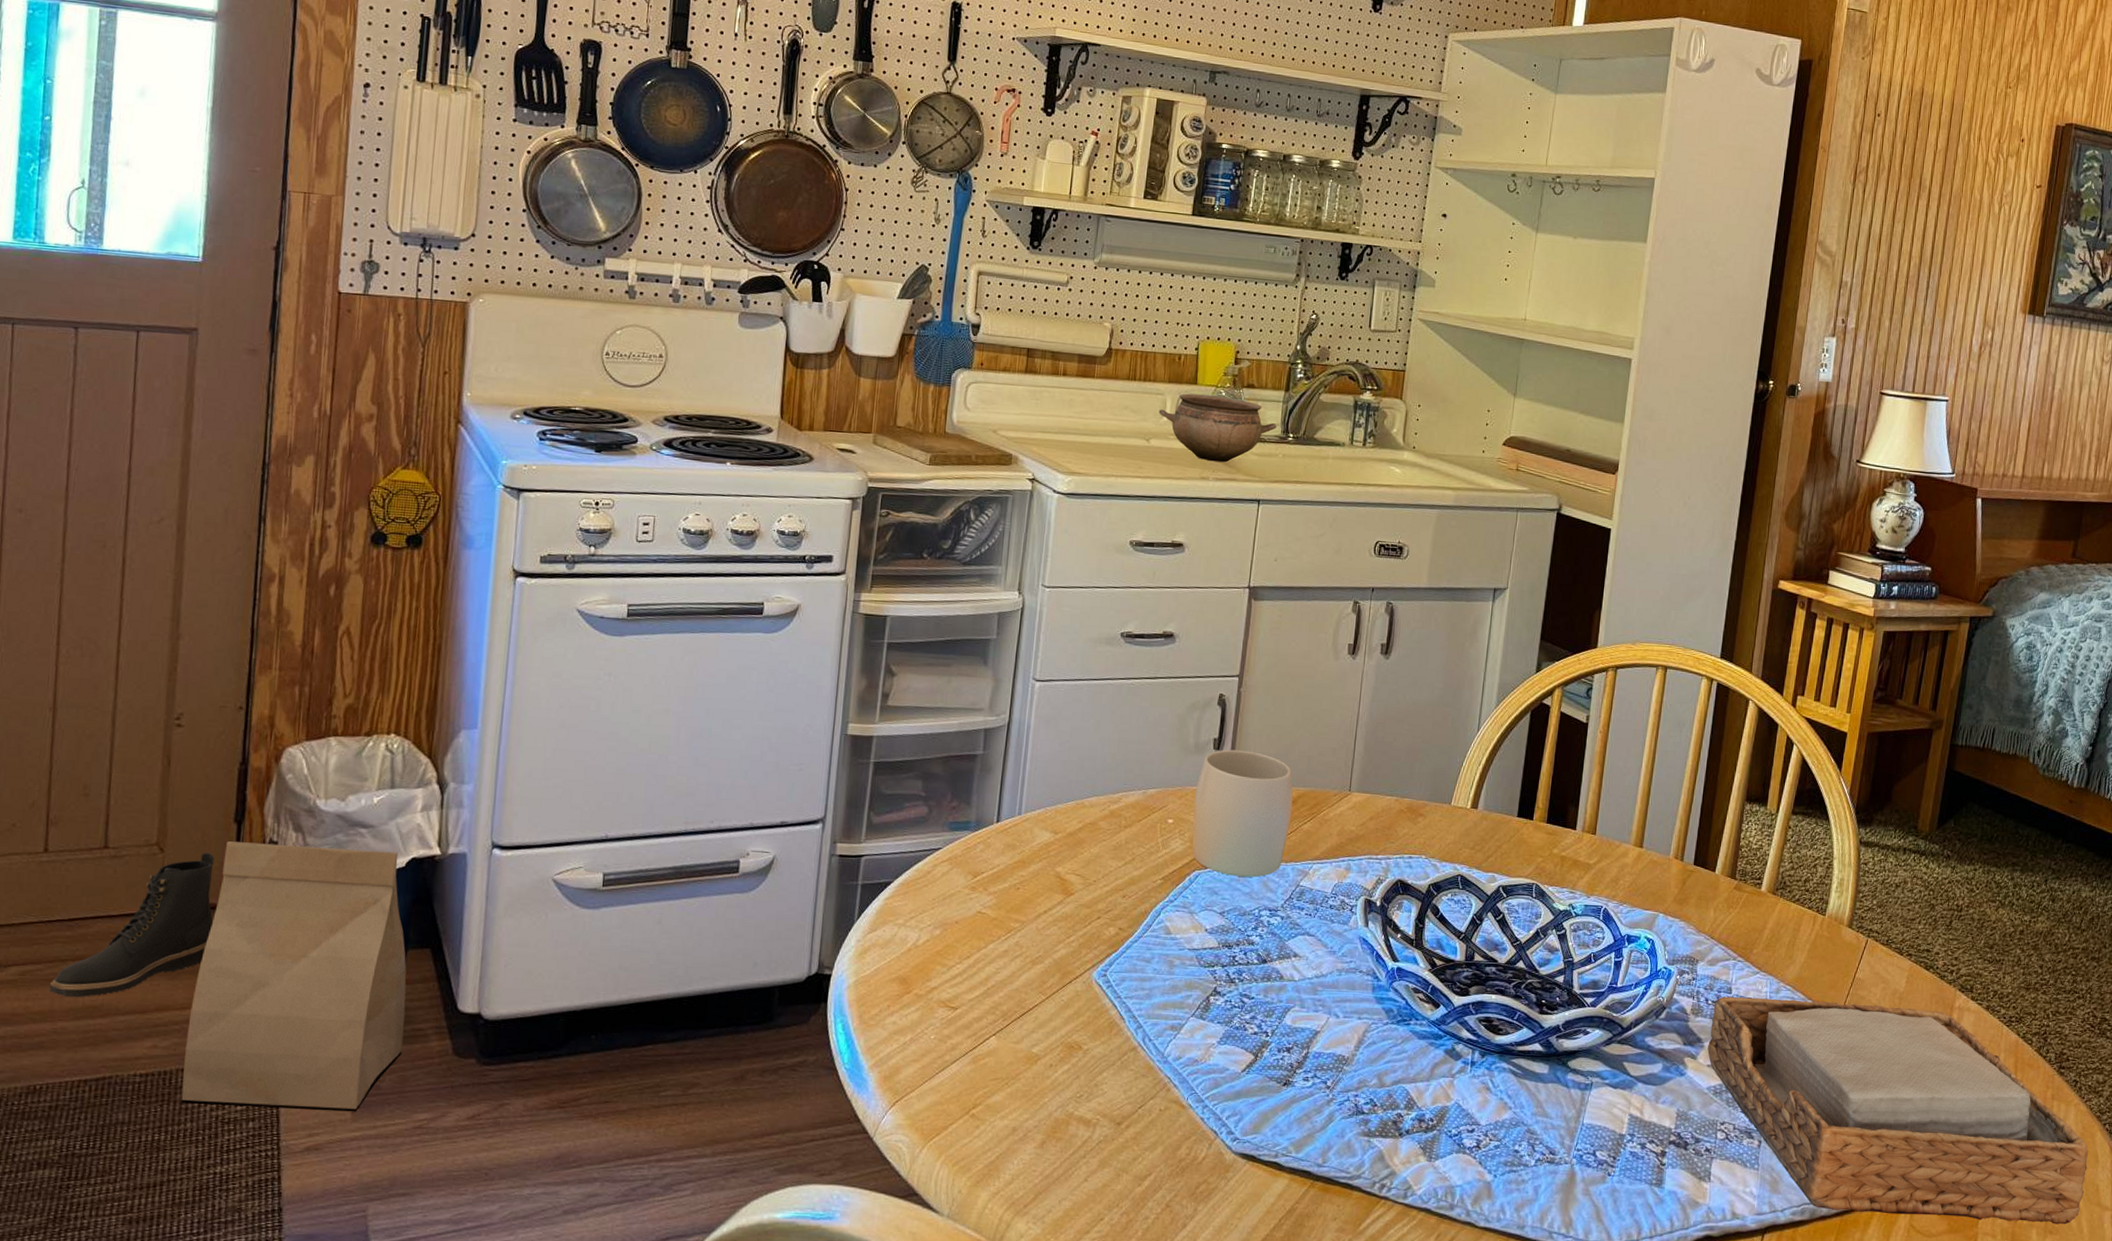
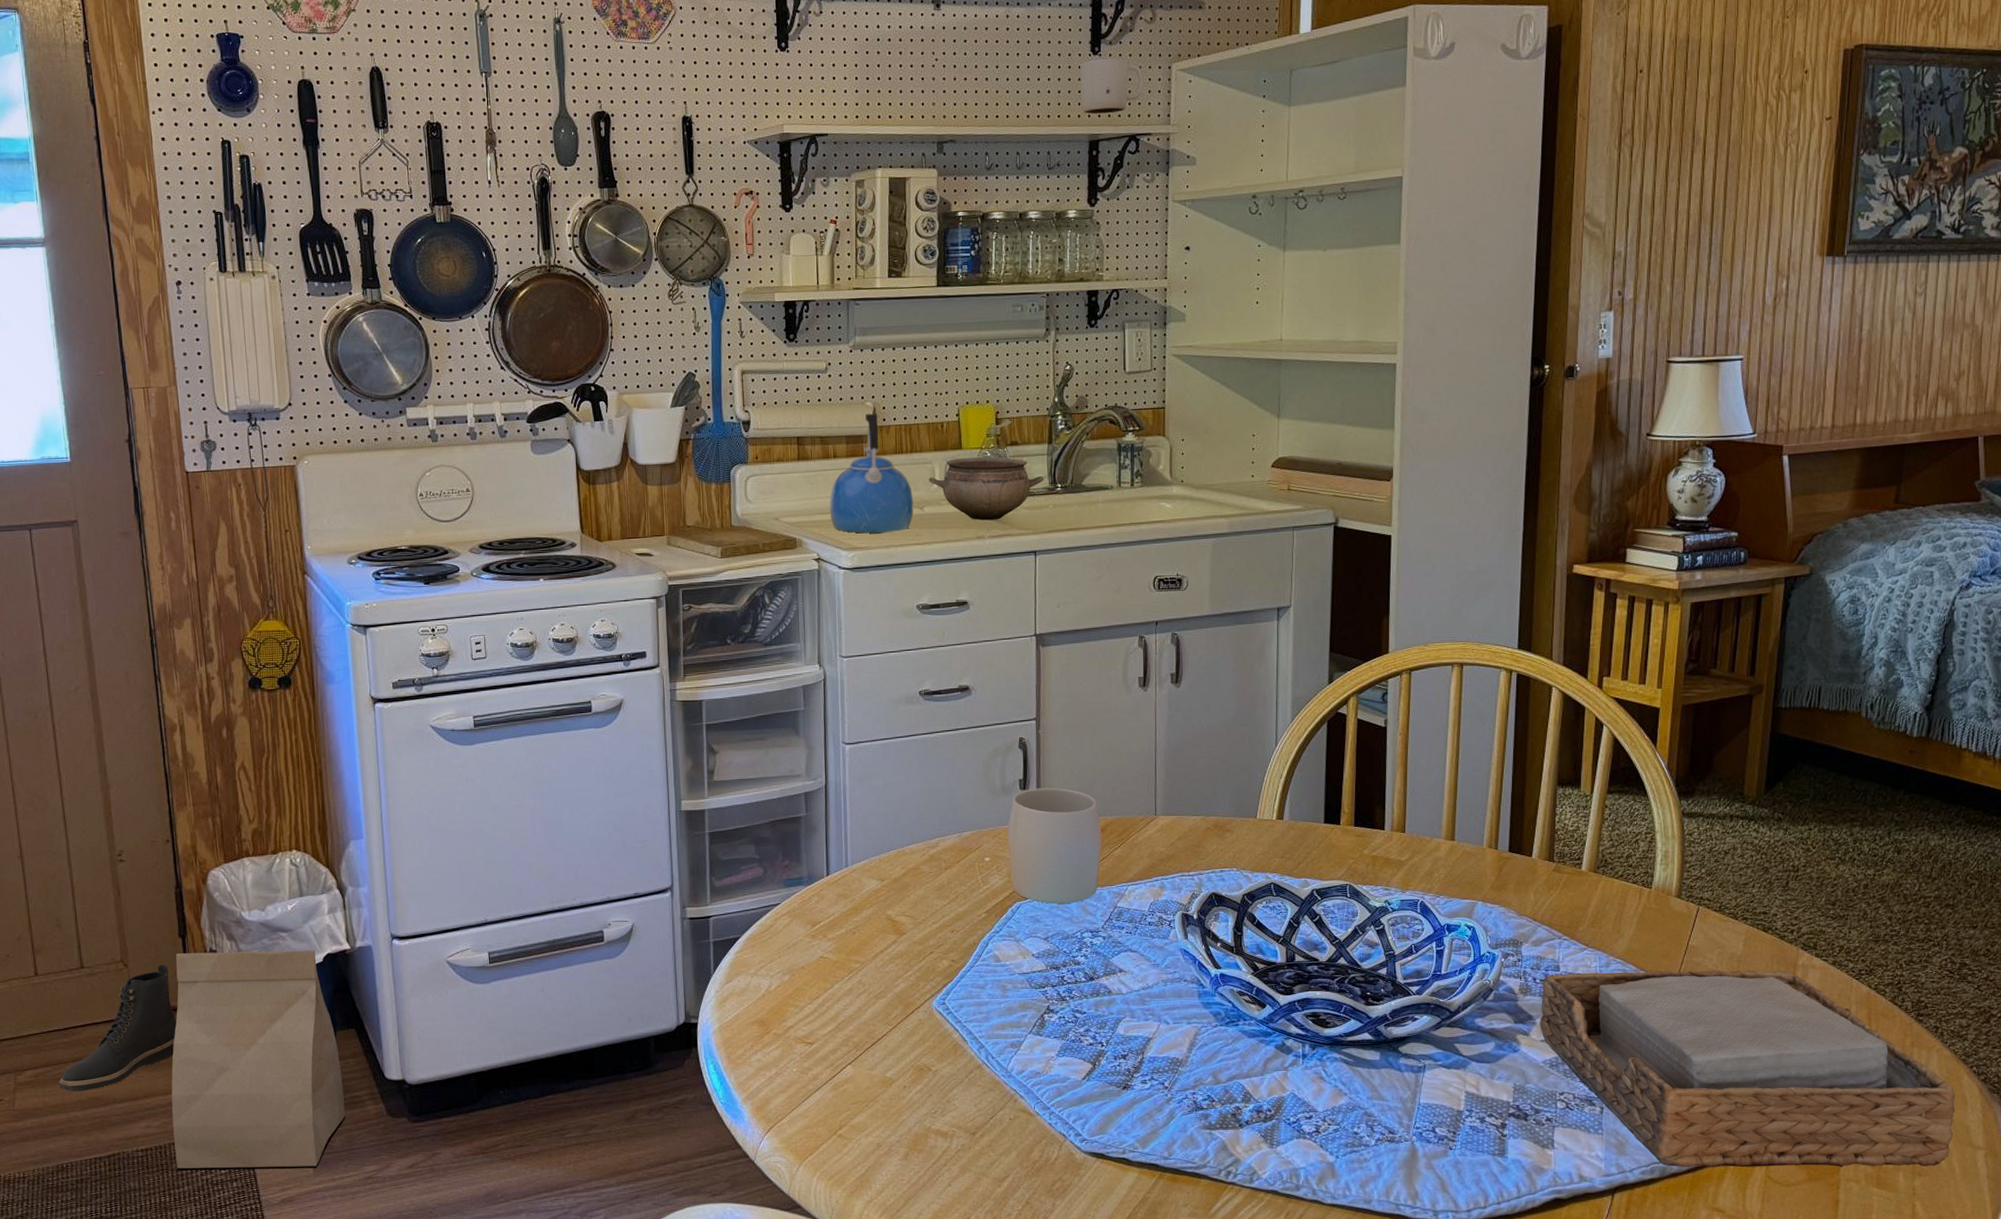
kettle: none [1051,334,1141,462] -> present [829,413,914,533]
mug: none [1356,16,1421,72] -> present [1080,58,1145,115]

